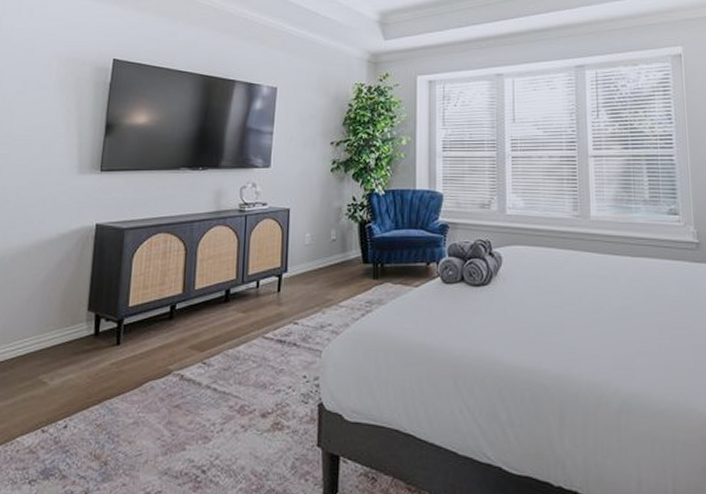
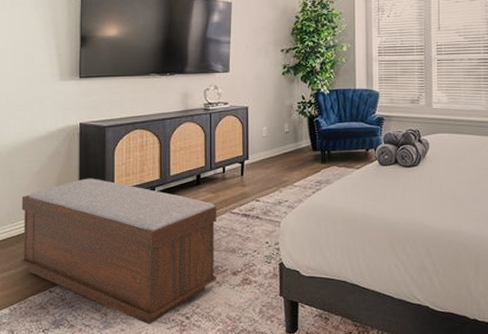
bench: none [12,290,246,479] -> present [21,178,216,325]

